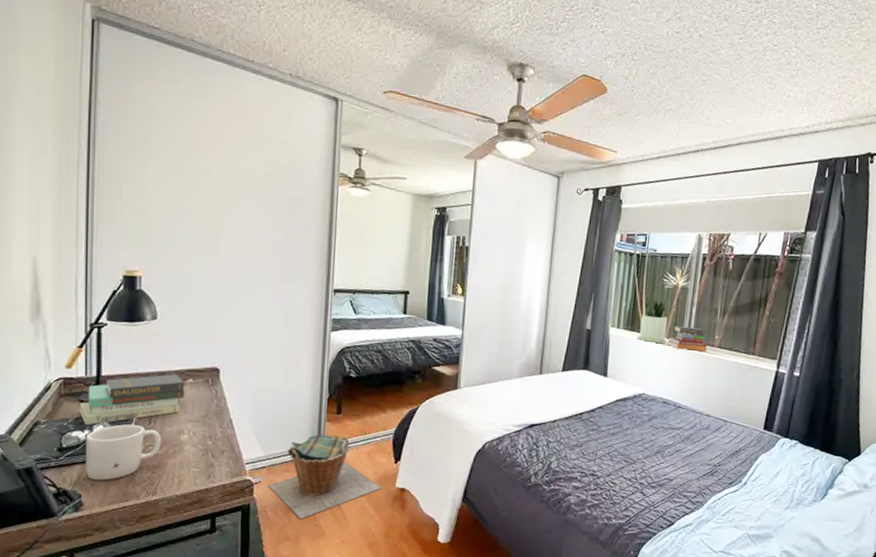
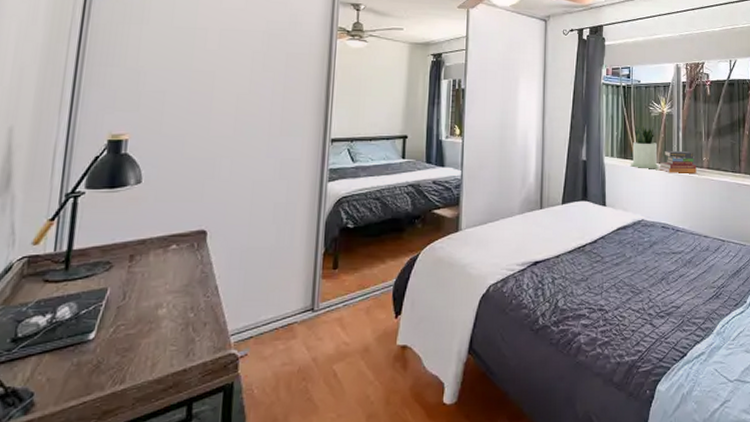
books: present [79,374,185,426] -> none [42,241,168,309]
mug: present [85,424,161,481] -> none [41,302,136,374]
laundry basket: present [268,433,381,519] -> none [255,293,381,394]

